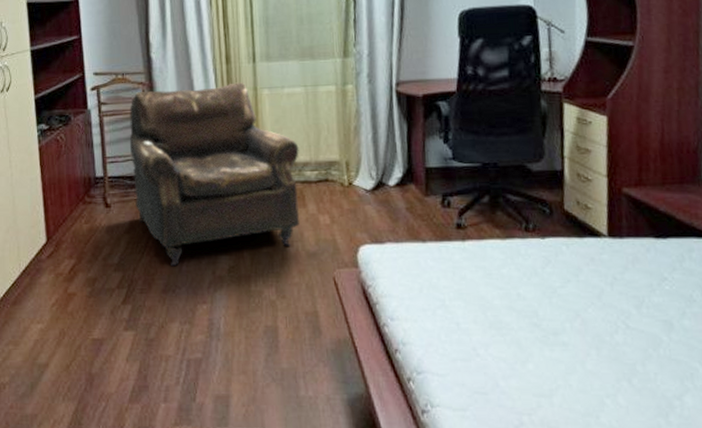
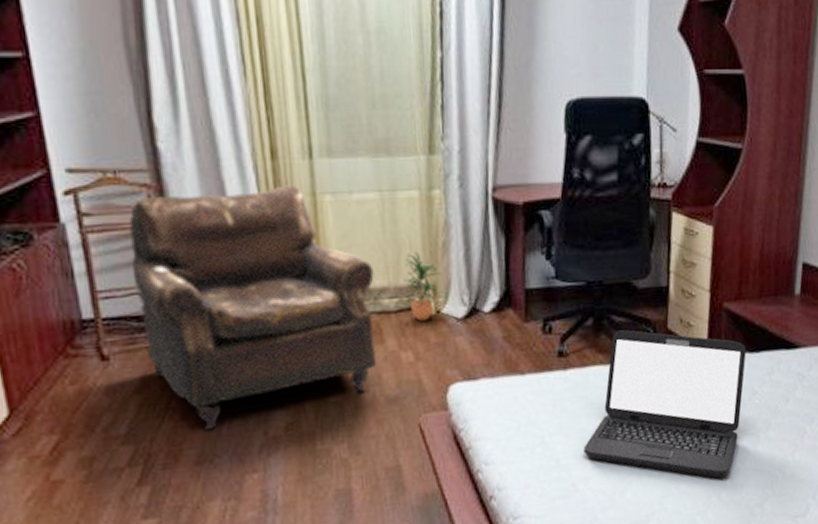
potted plant: none [321,134,353,190] -> present [402,252,441,321]
laptop: none [483,208,652,364] -> present [583,330,746,479]

